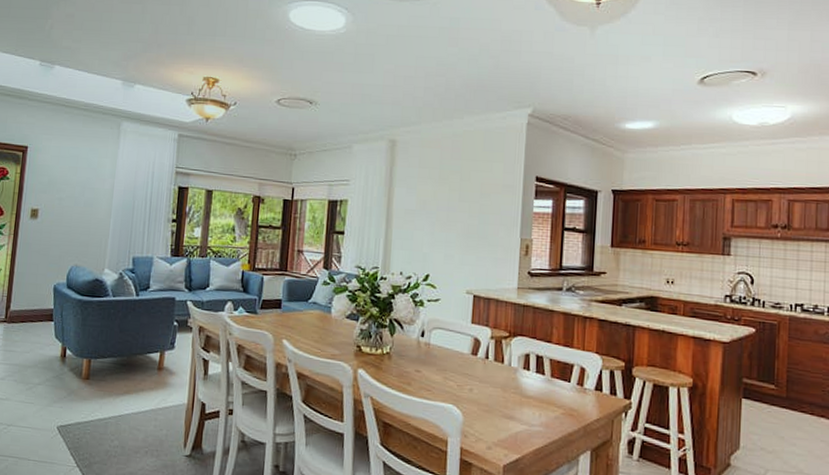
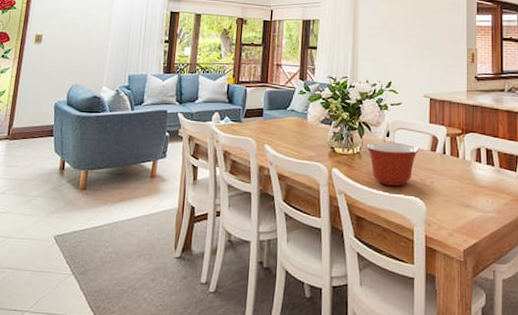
mixing bowl: none [396,342,459,392] -> present [365,142,420,186]

